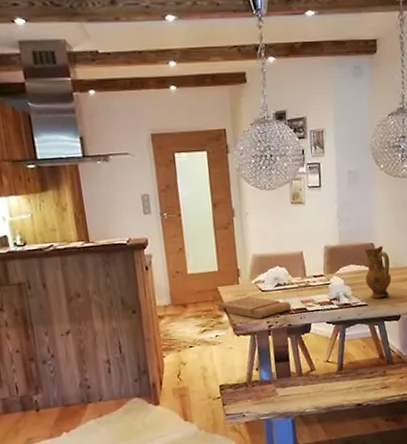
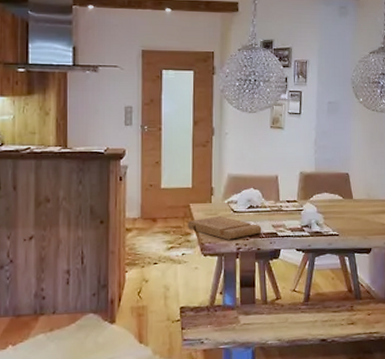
ceramic jug: present [364,246,392,299] -> none [338,177,364,229]

